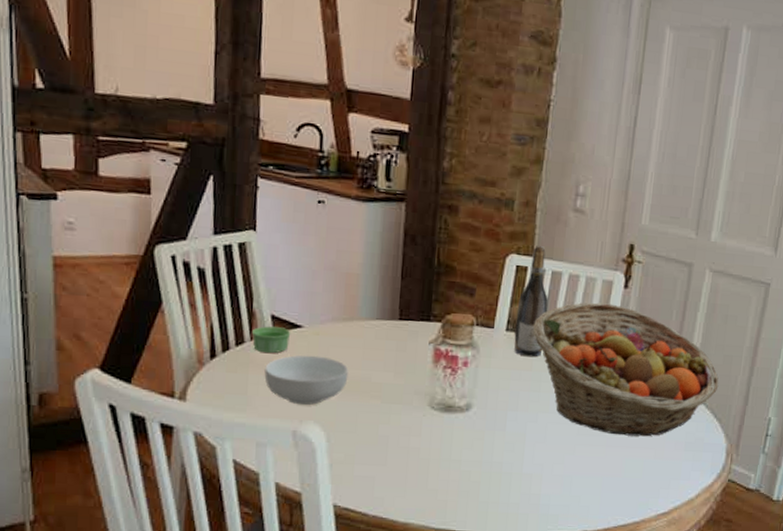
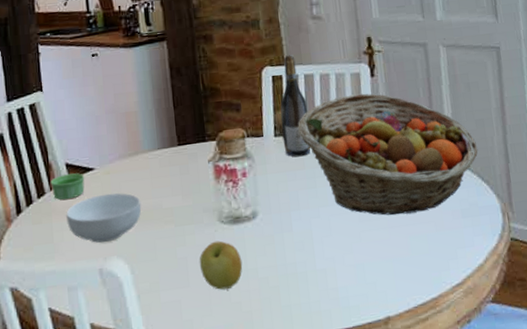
apple: none [400,425,447,475] -> present [199,240,243,290]

